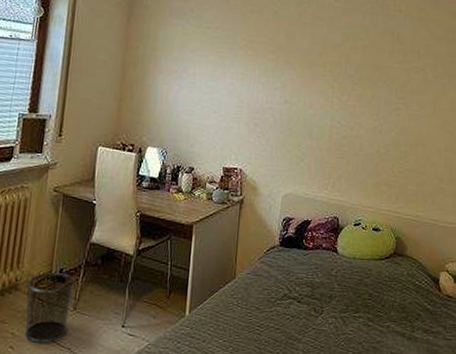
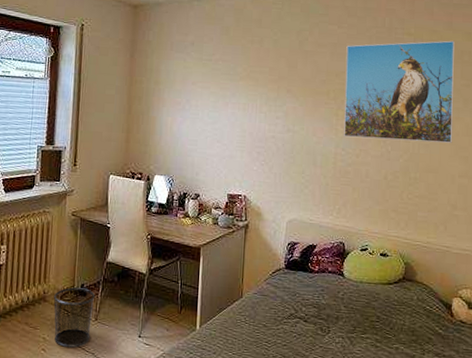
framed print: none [339,18,440,117] -> present [344,40,454,143]

